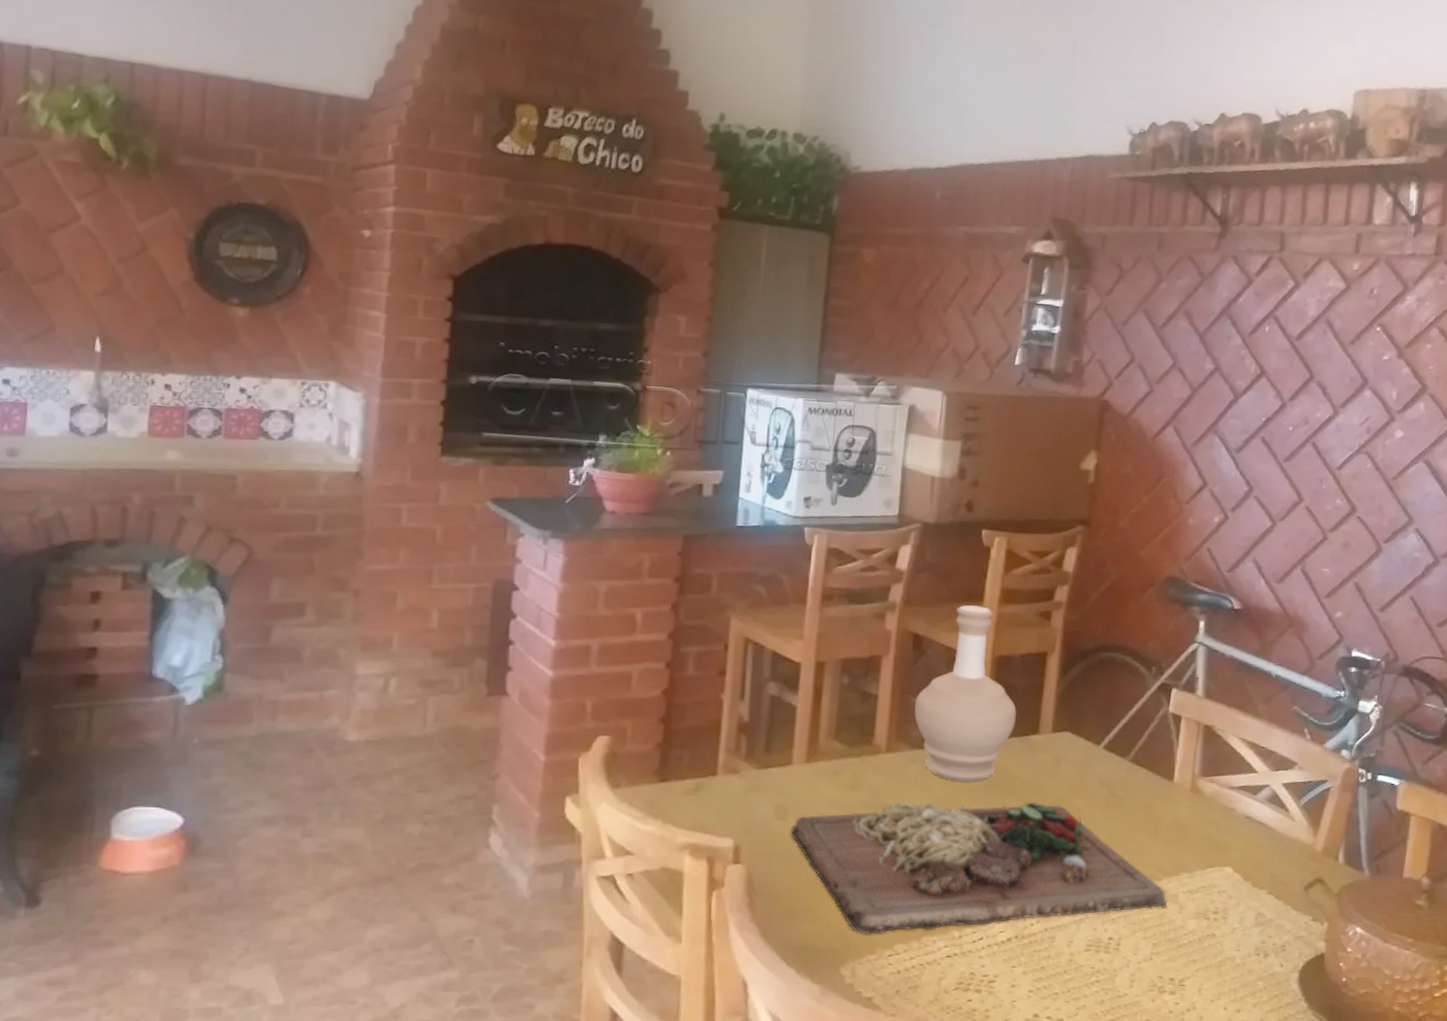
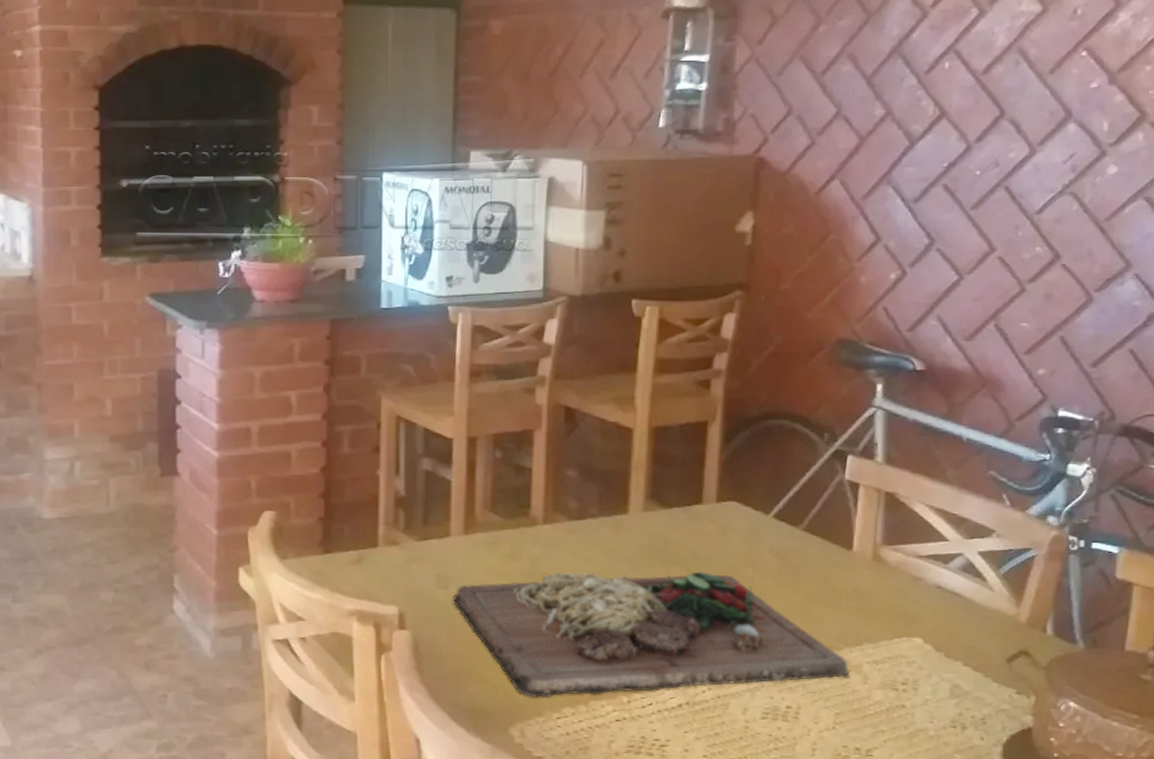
bottle: present [914,605,1017,783] -> none [570,377,677,553]

